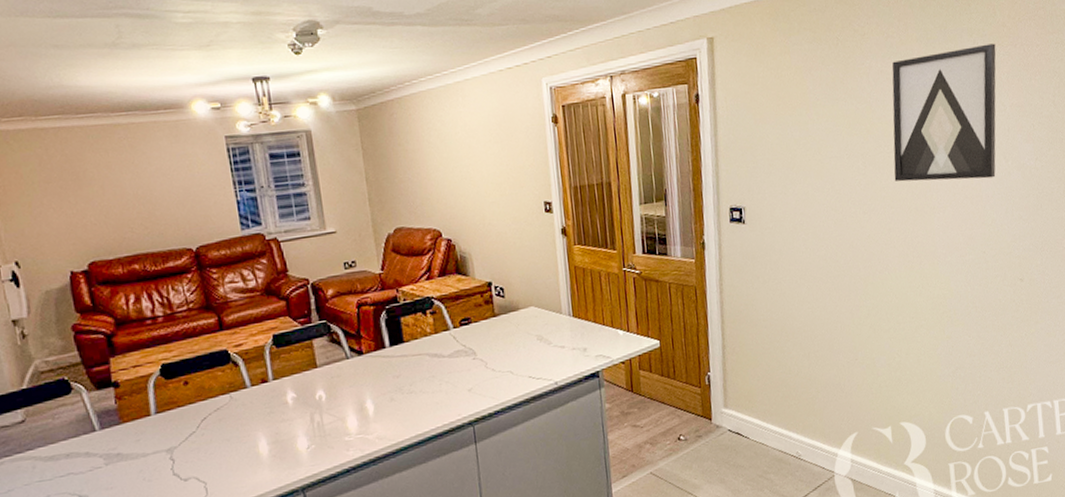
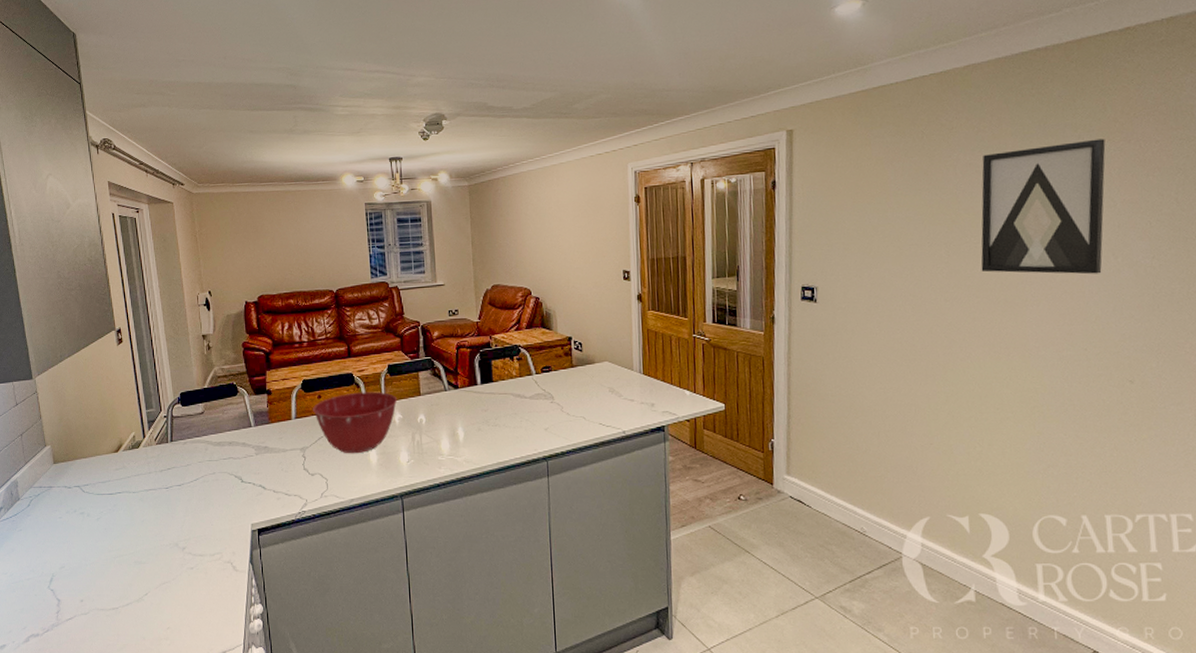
mixing bowl: none [178,368,289,449] -> present [313,391,398,454]

